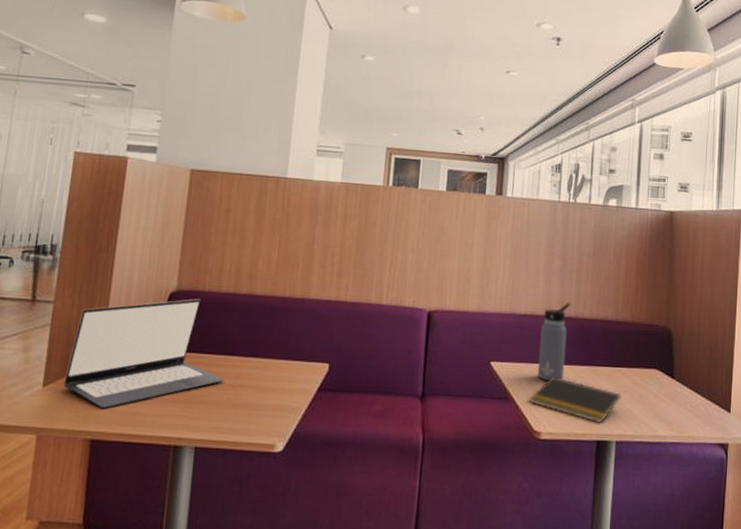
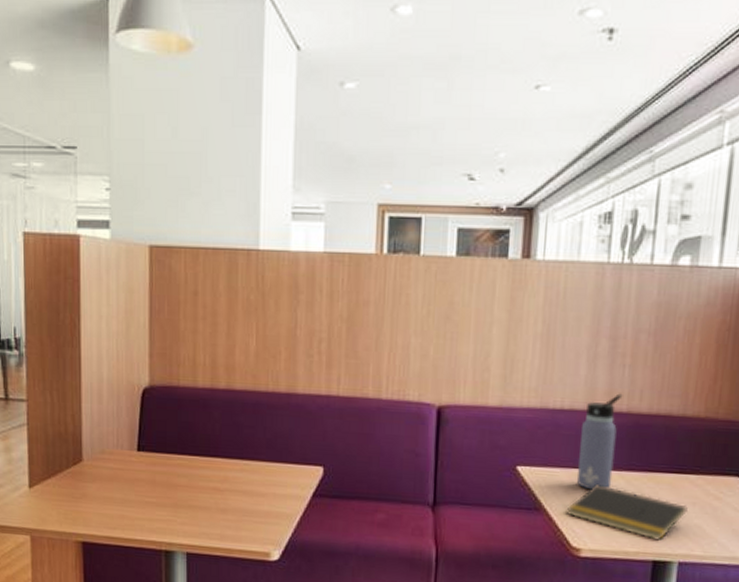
laptop: present [63,299,224,408] -> none [48,395,210,511]

